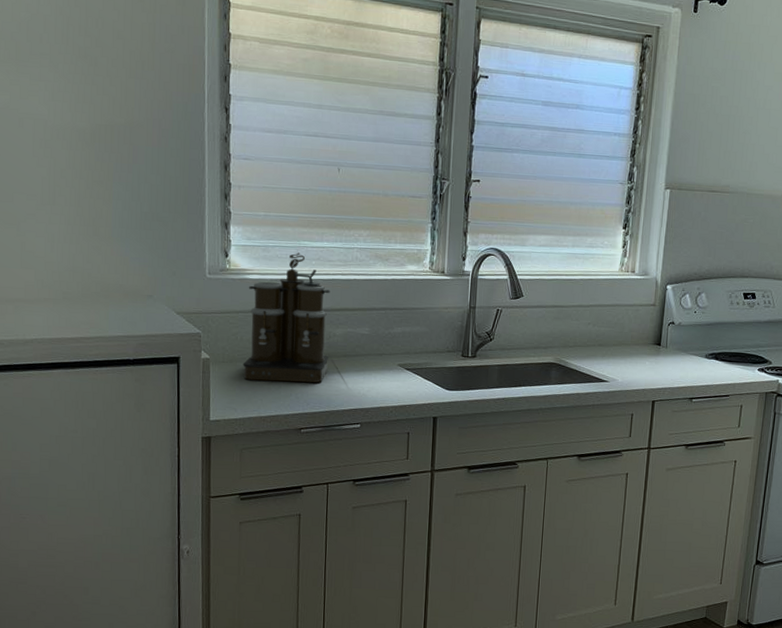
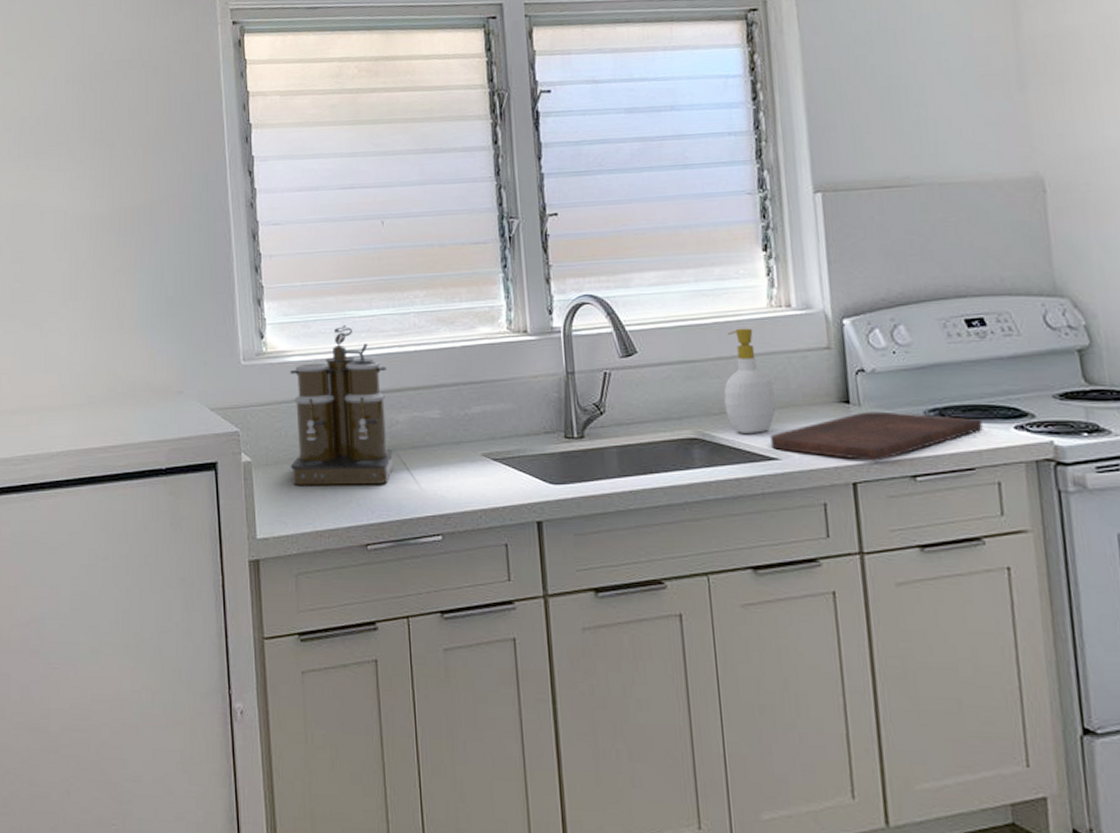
soap bottle: none [578,285,613,362] -> present [724,328,776,433]
cutting board: none [604,352,740,387] -> present [770,411,983,461]

